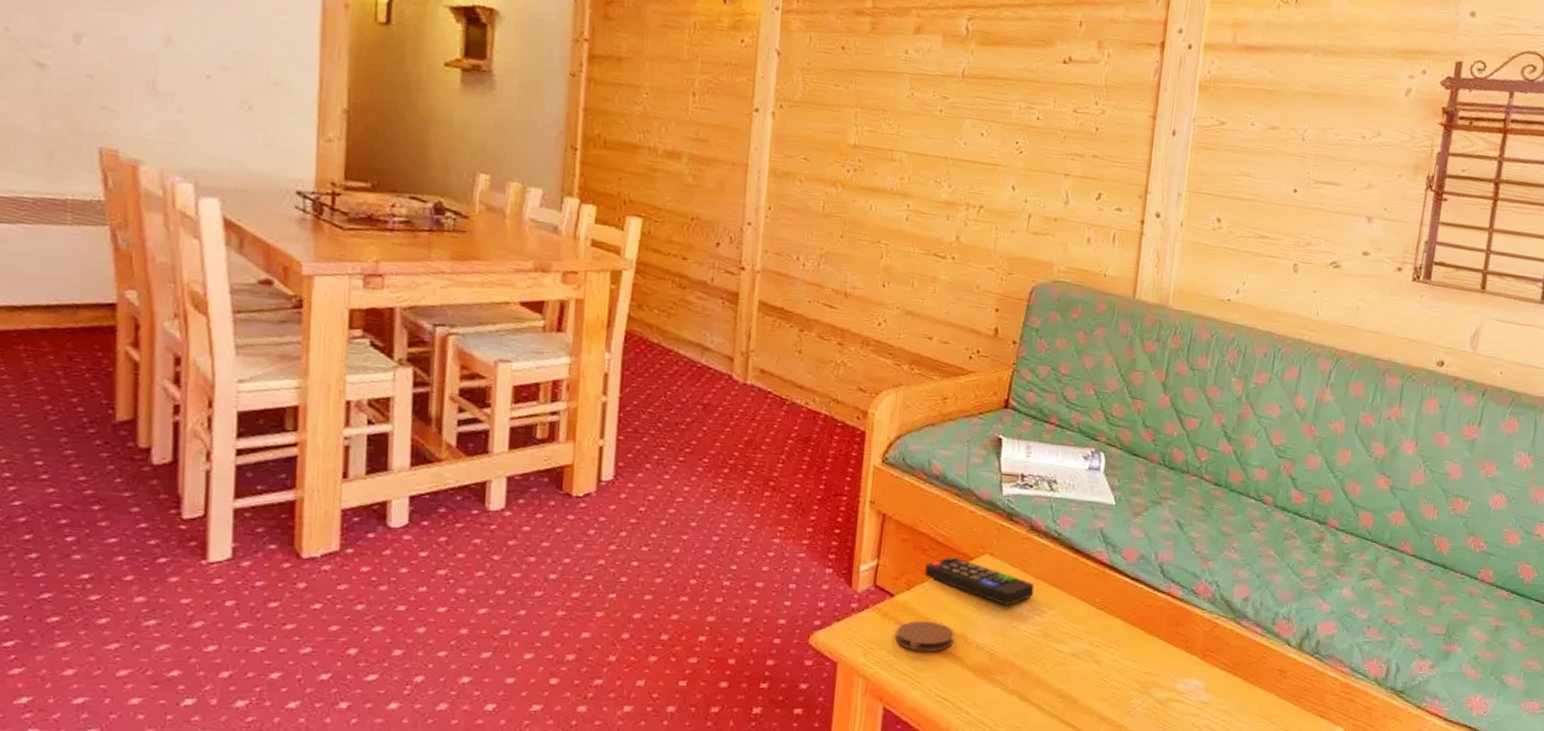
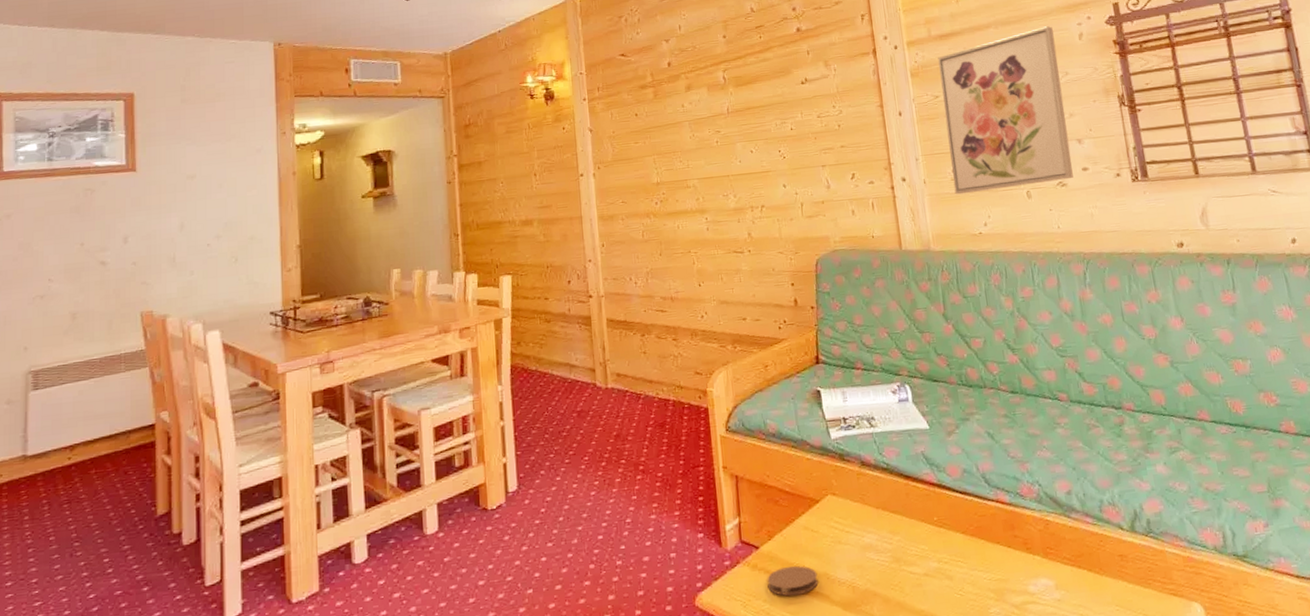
remote control: present [924,556,1035,605] -> none [780,502,878,539]
wall art: none [1212,68,1380,261] -> present [938,26,1073,195]

